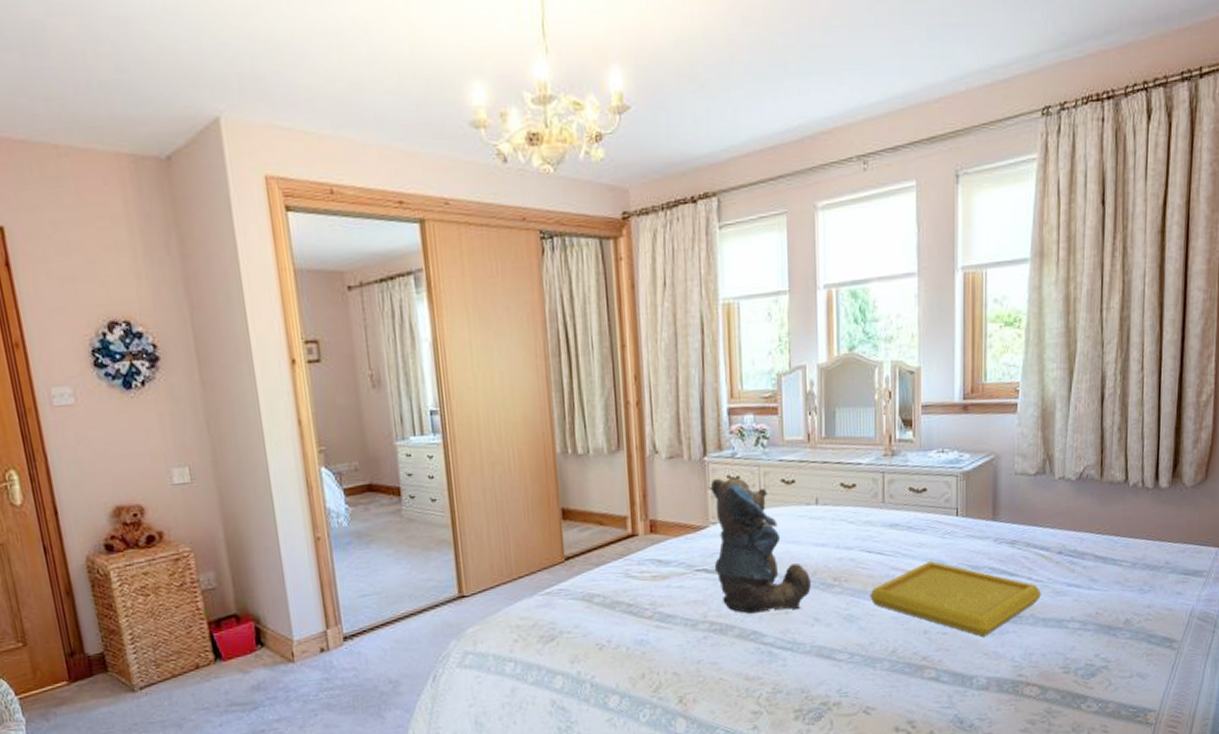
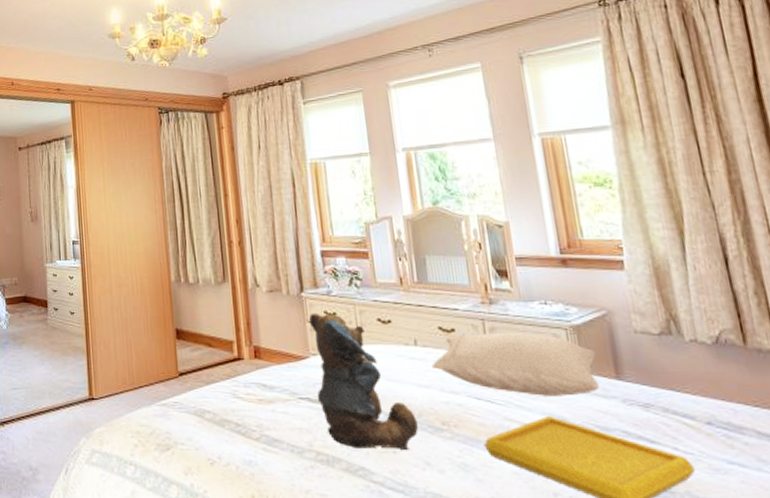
pillow: none [830,482,978,544] -> present [432,332,599,396]

